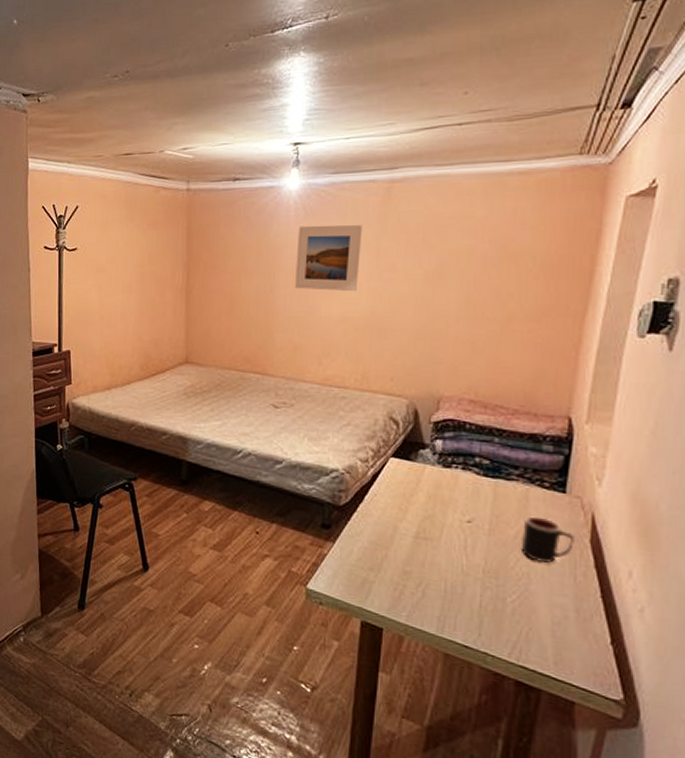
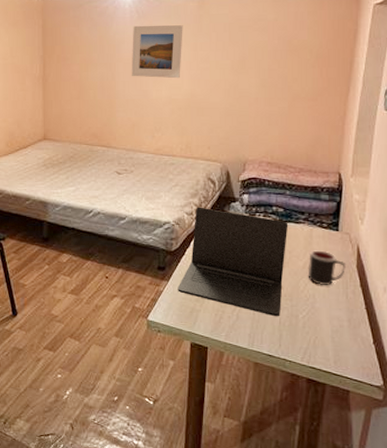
laptop: none [346,452,496,599] -> present [177,207,289,317]

